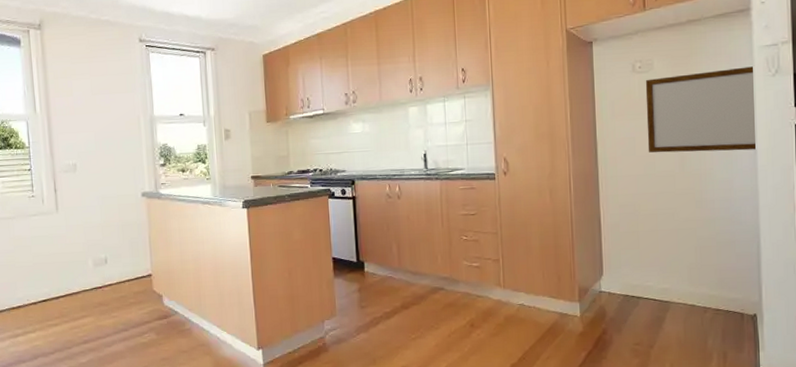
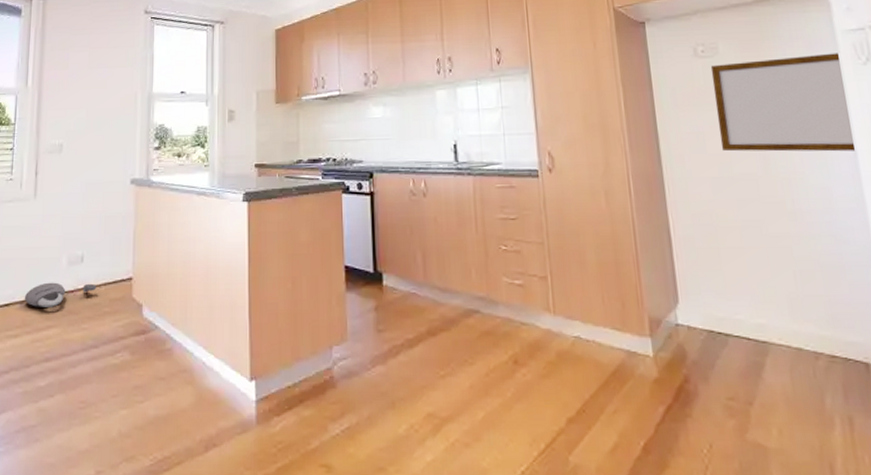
padlock: none [59,280,121,301] -> present [24,282,97,307]

